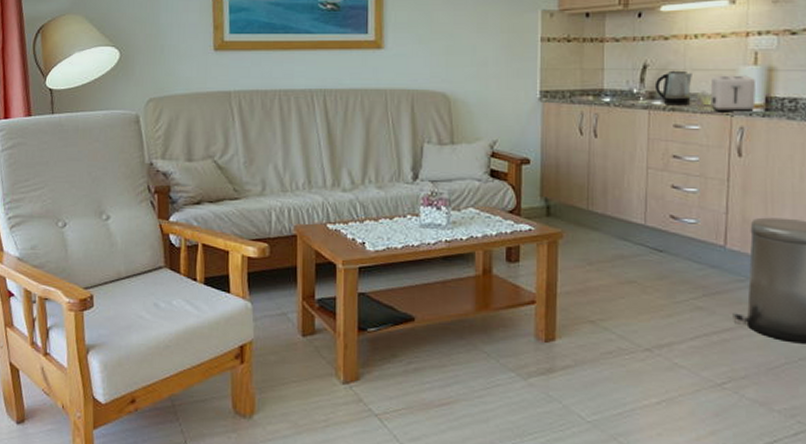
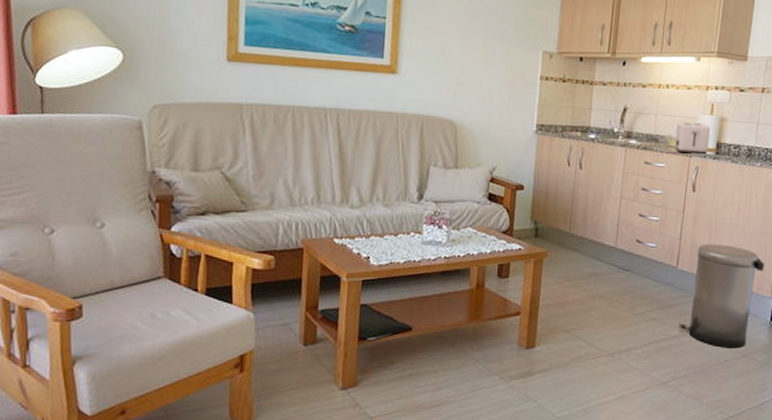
kettle: present [654,70,692,106] -> none [631,114,662,146]

